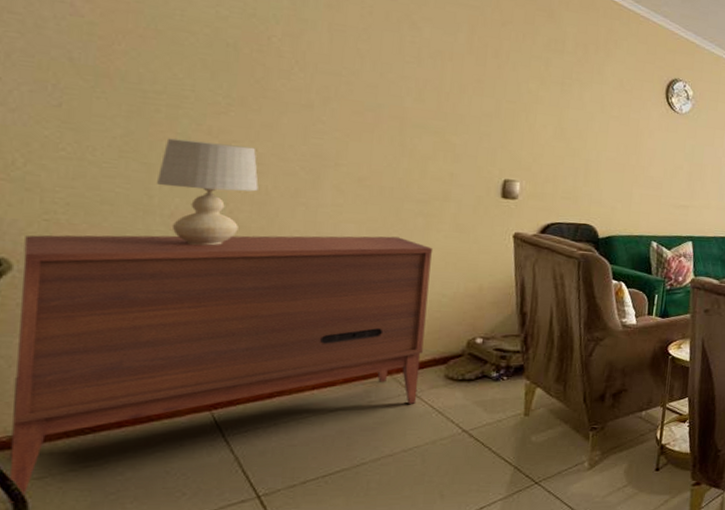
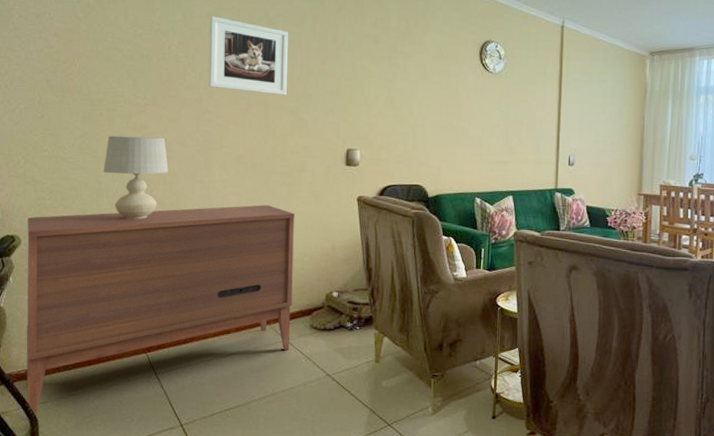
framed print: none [323,8,437,112] -> present [209,16,288,95]

